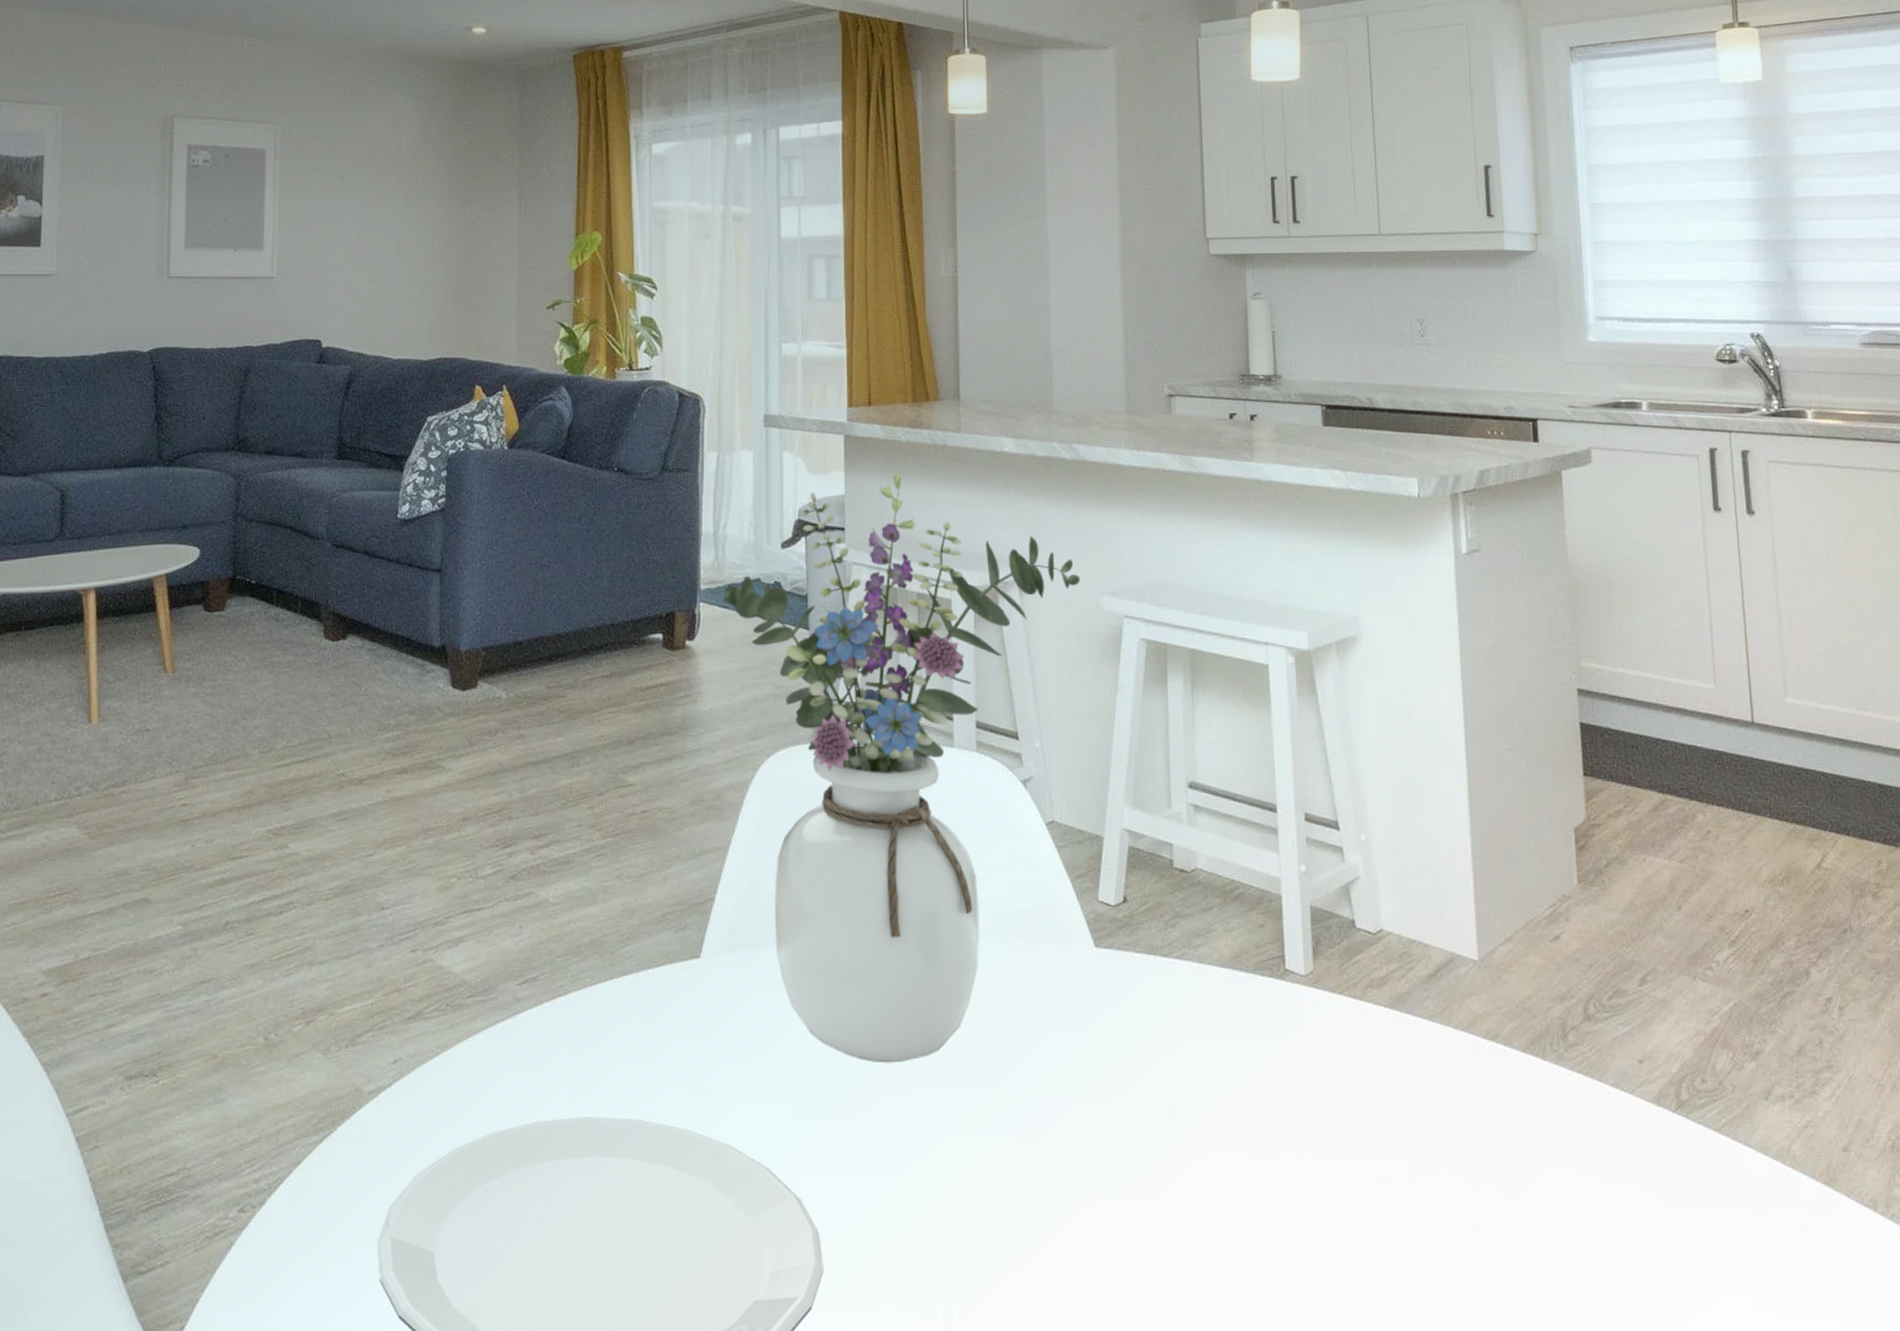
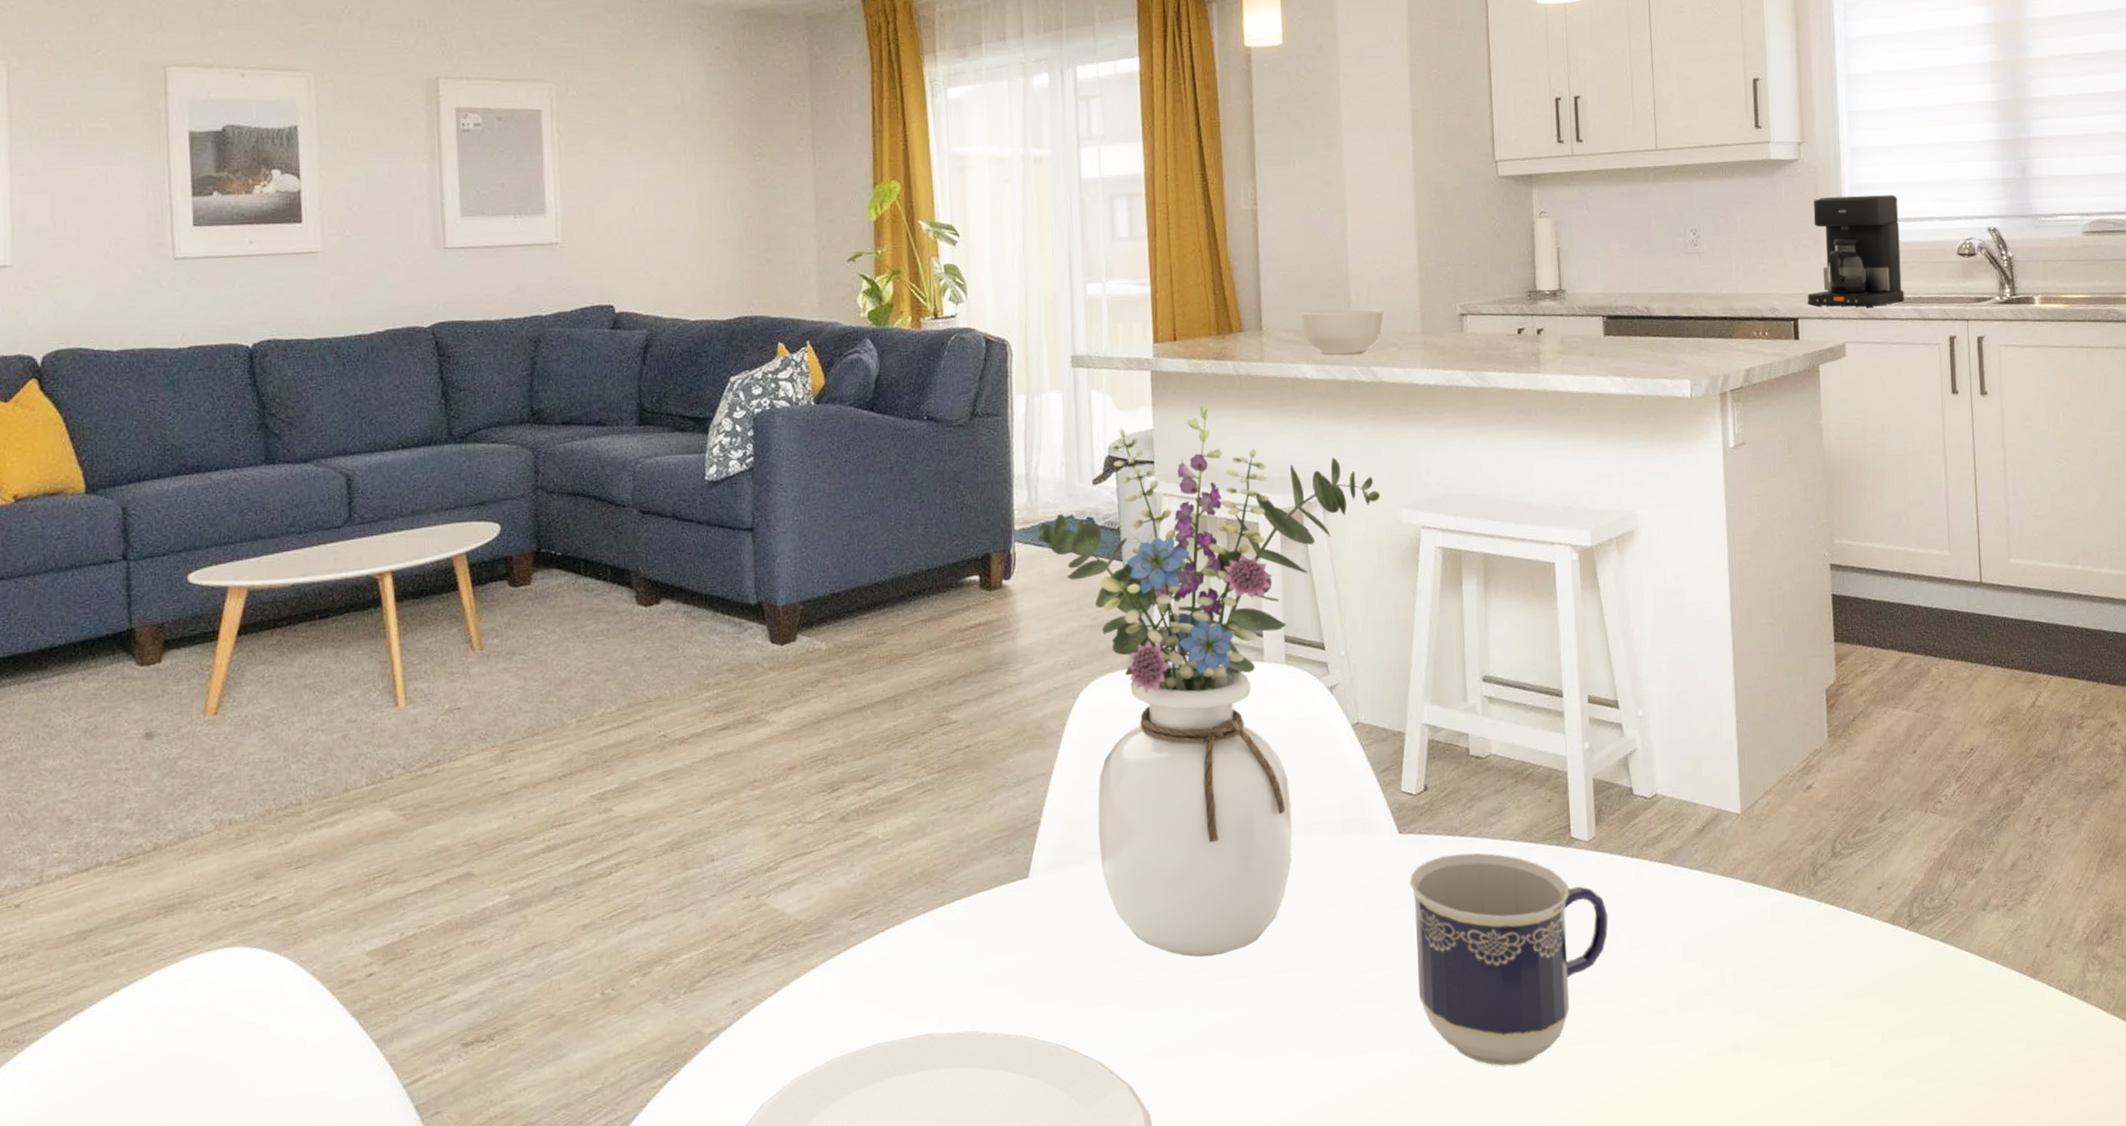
bowl: none [999,383,1087,431] -> present [1300,309,1384,356]
cup: none [1106,976,1327,1222] -> present [1409,853,1608,1066]
coffee maker: none [1547,292,1657,413] -> present [1807,195,1905,308]

